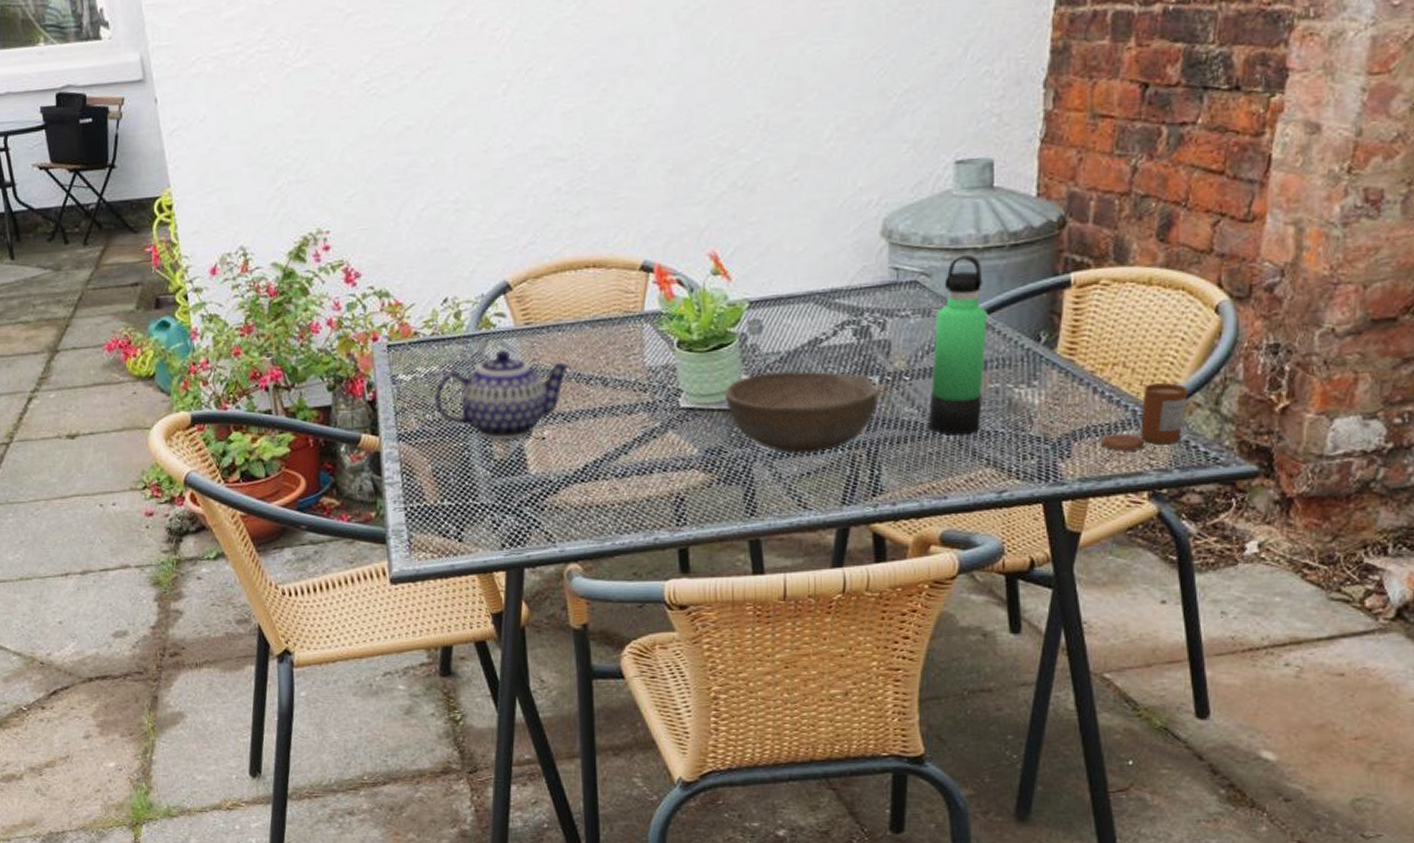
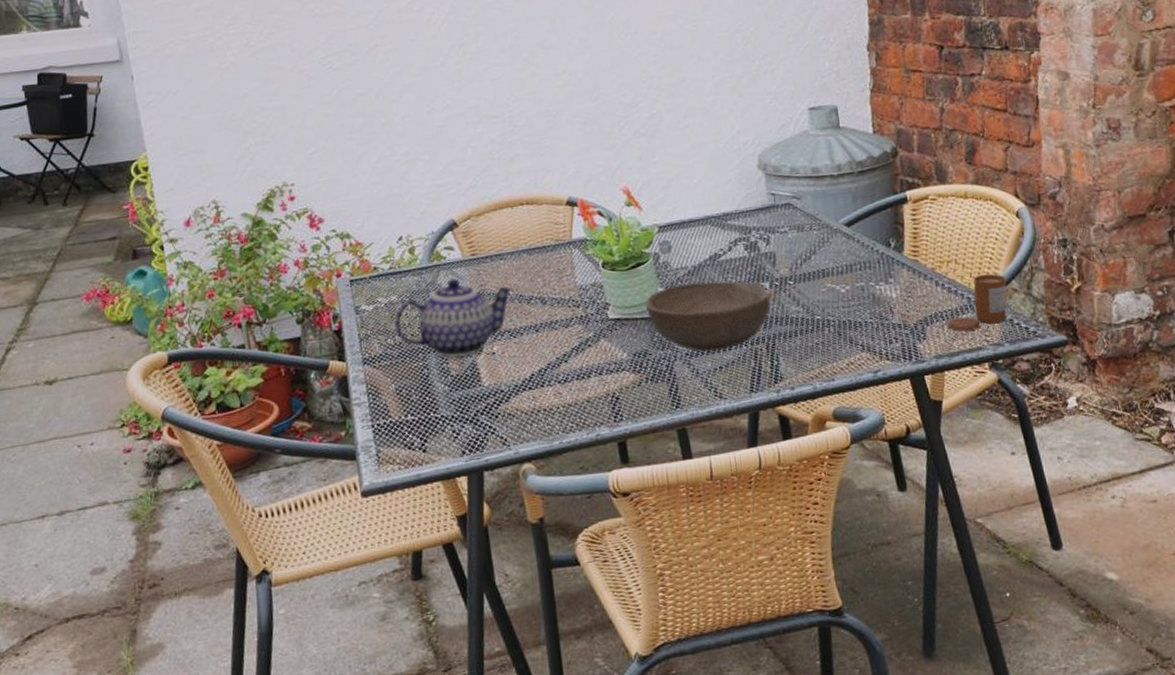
thermos bottle: present [929,254,988,435] -> none [808,180,854,327]

